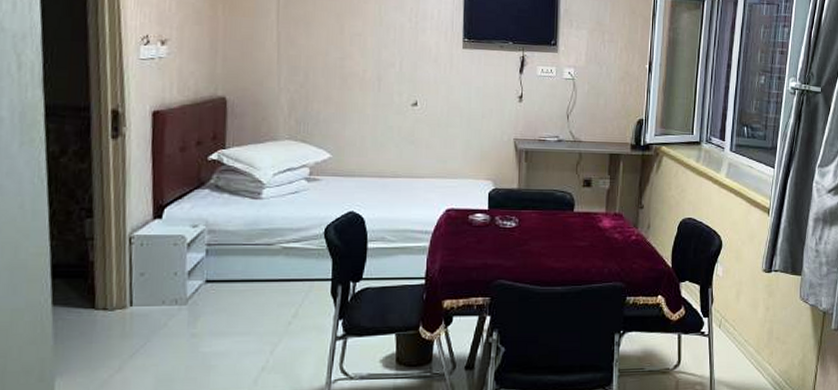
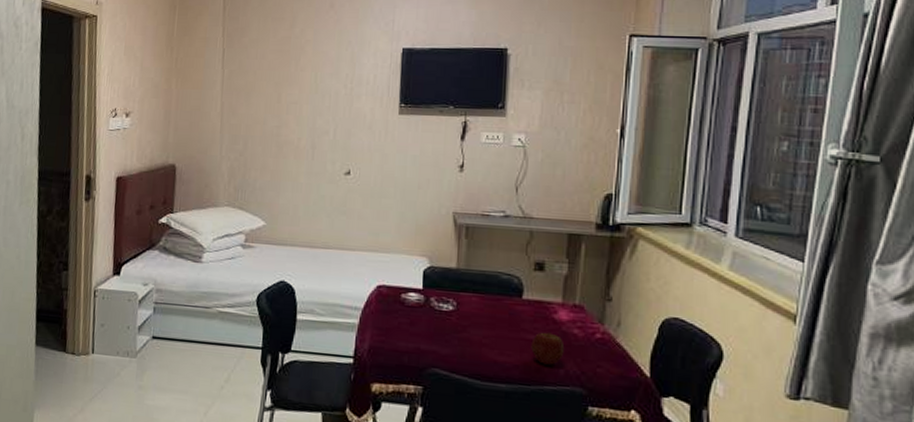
apple: none [581,237,608,266] -> present [531,331,565,365]

